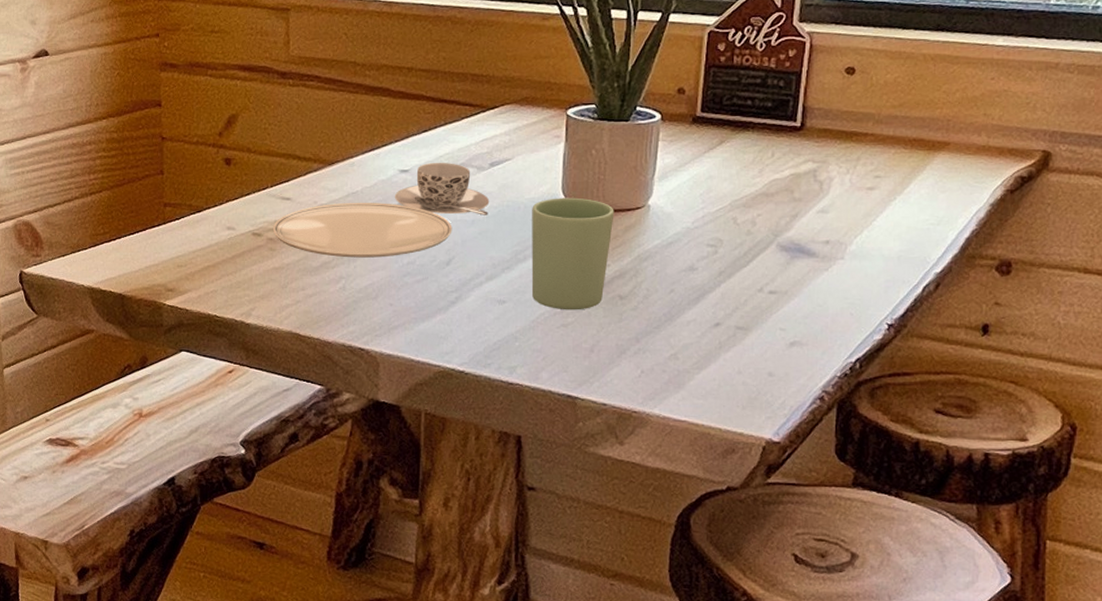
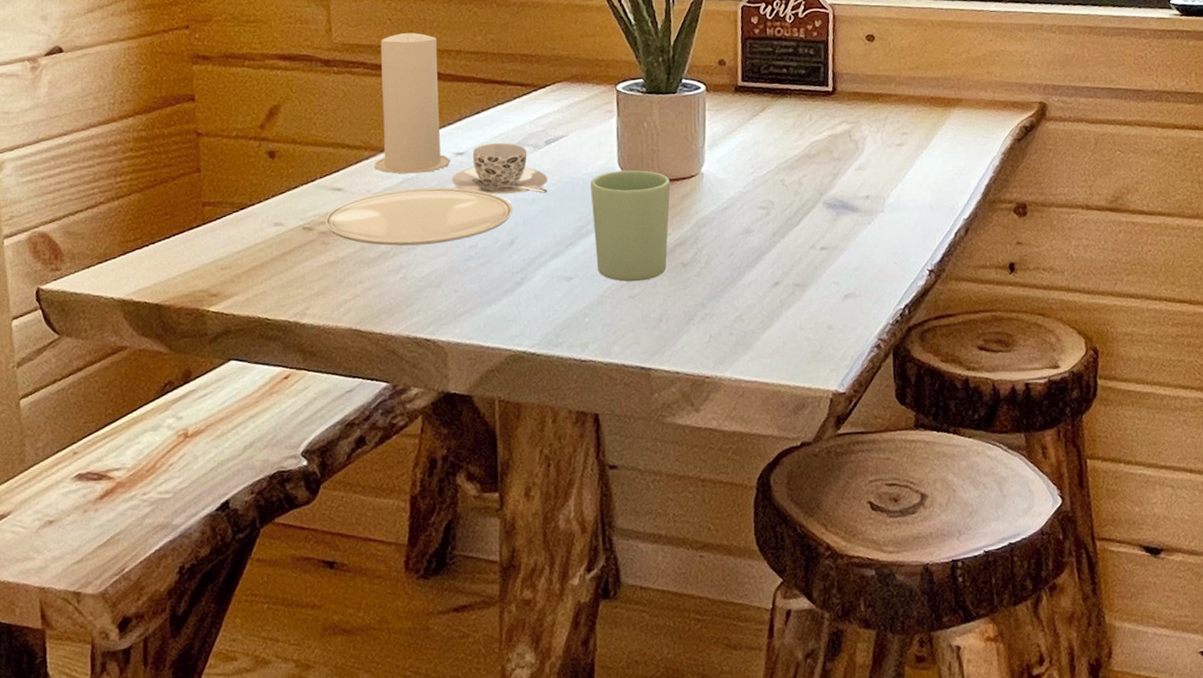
candle: none [322,48,395,188] -> present [375,32,451,174]

